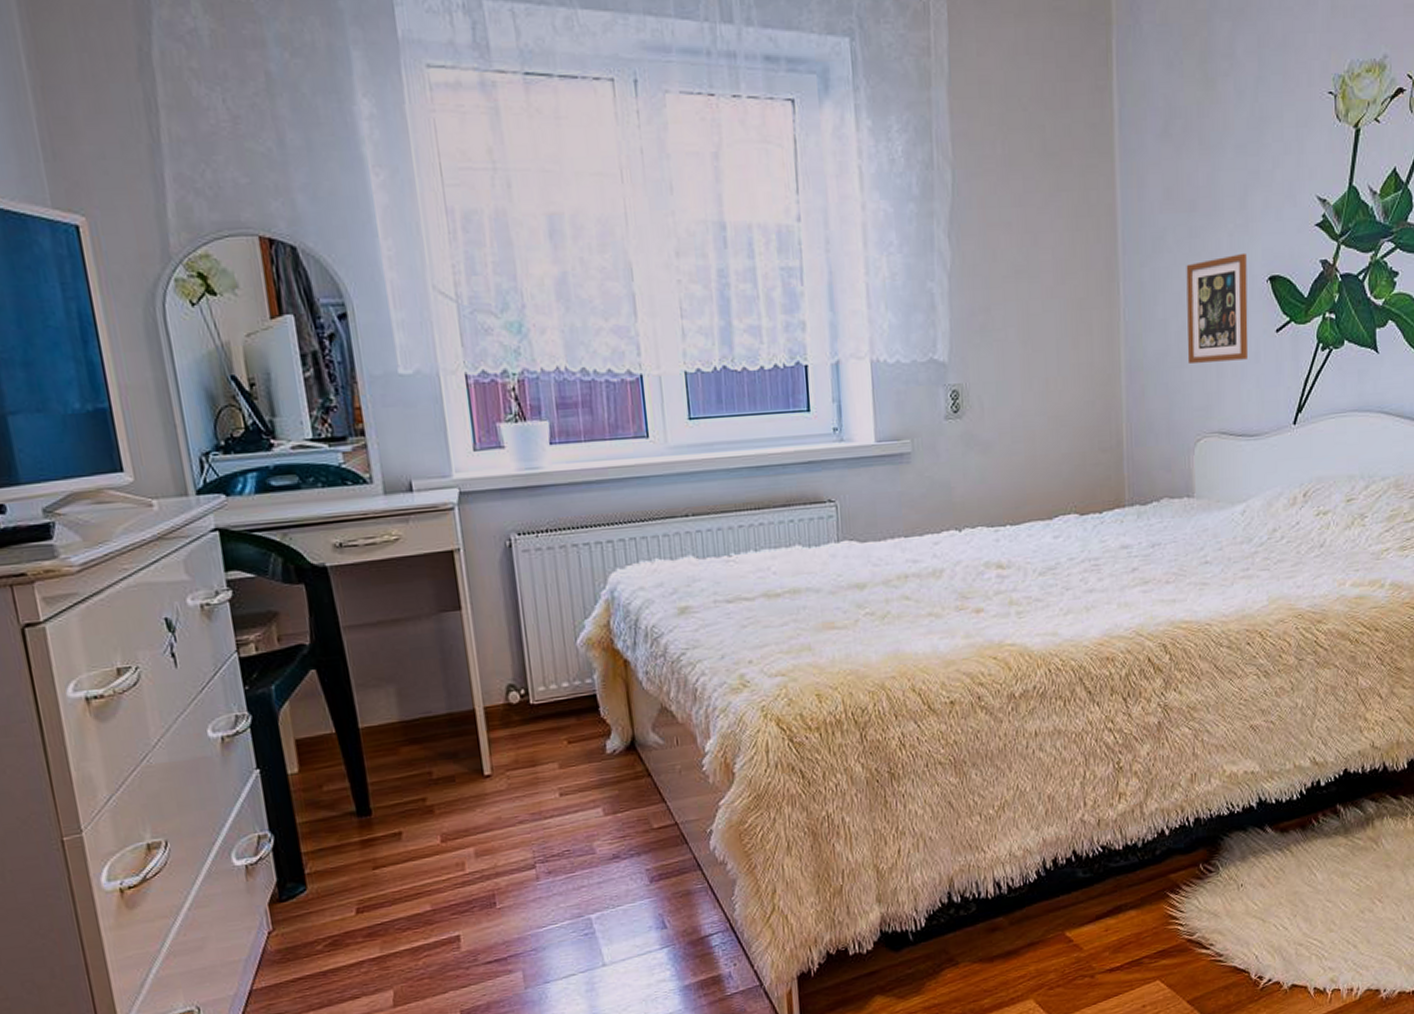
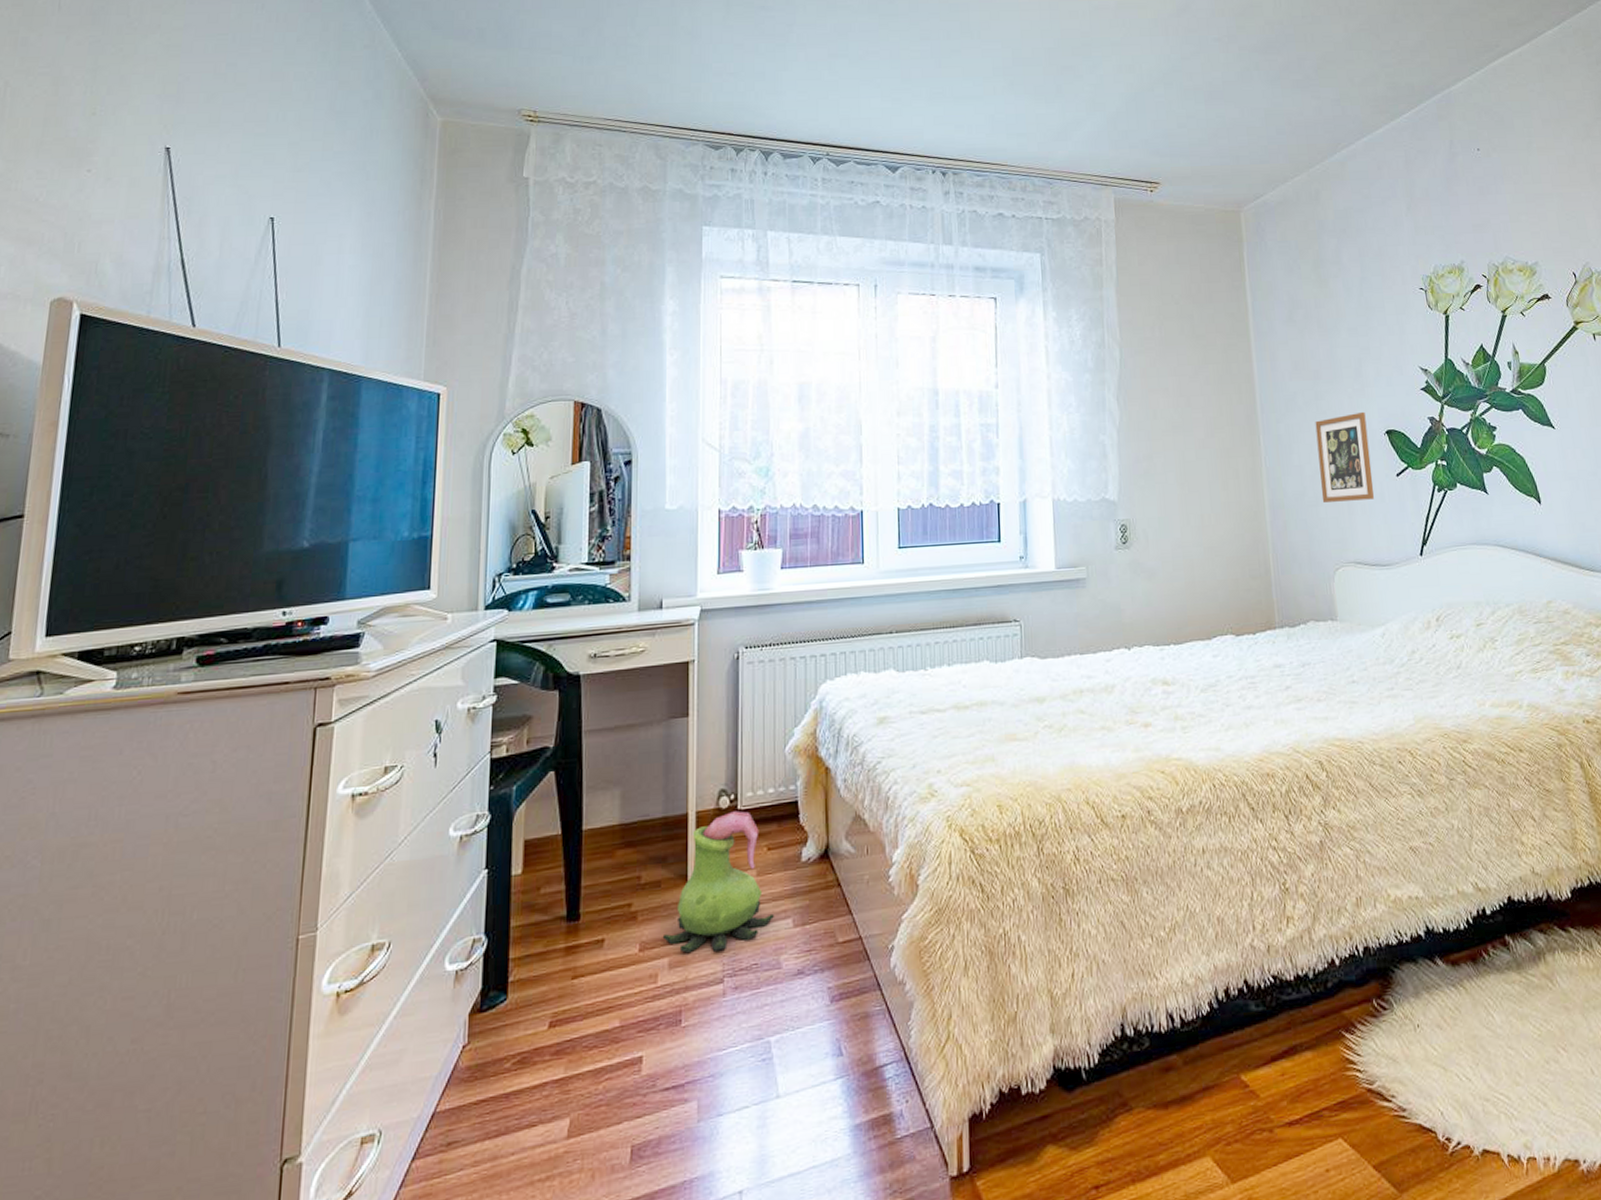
decorative plant: none [464,705,582,842] -> present [662,811,774,953]

